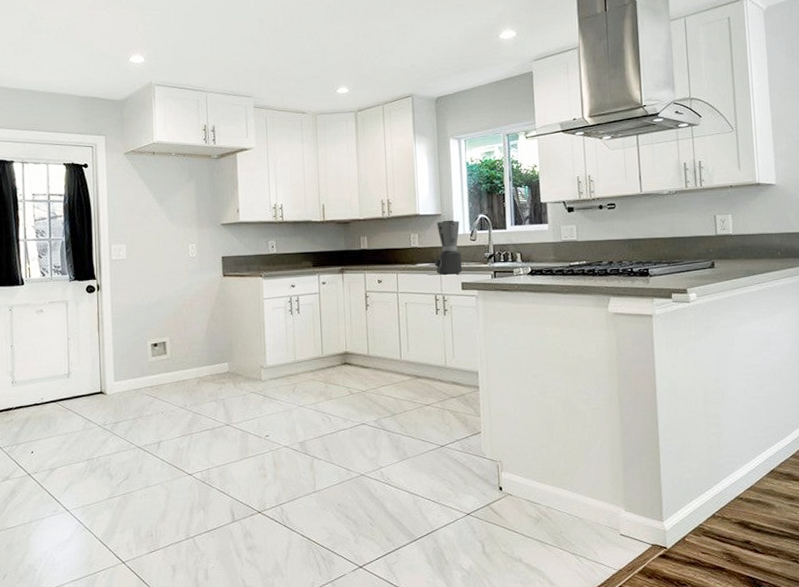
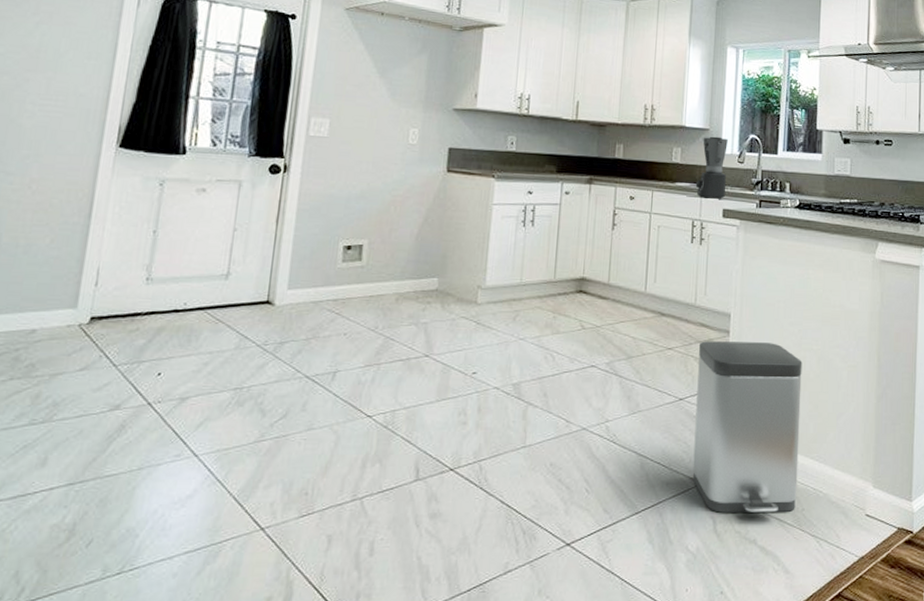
pedal bin: none [453,393,555,538] -> present [692,341,802,514]

